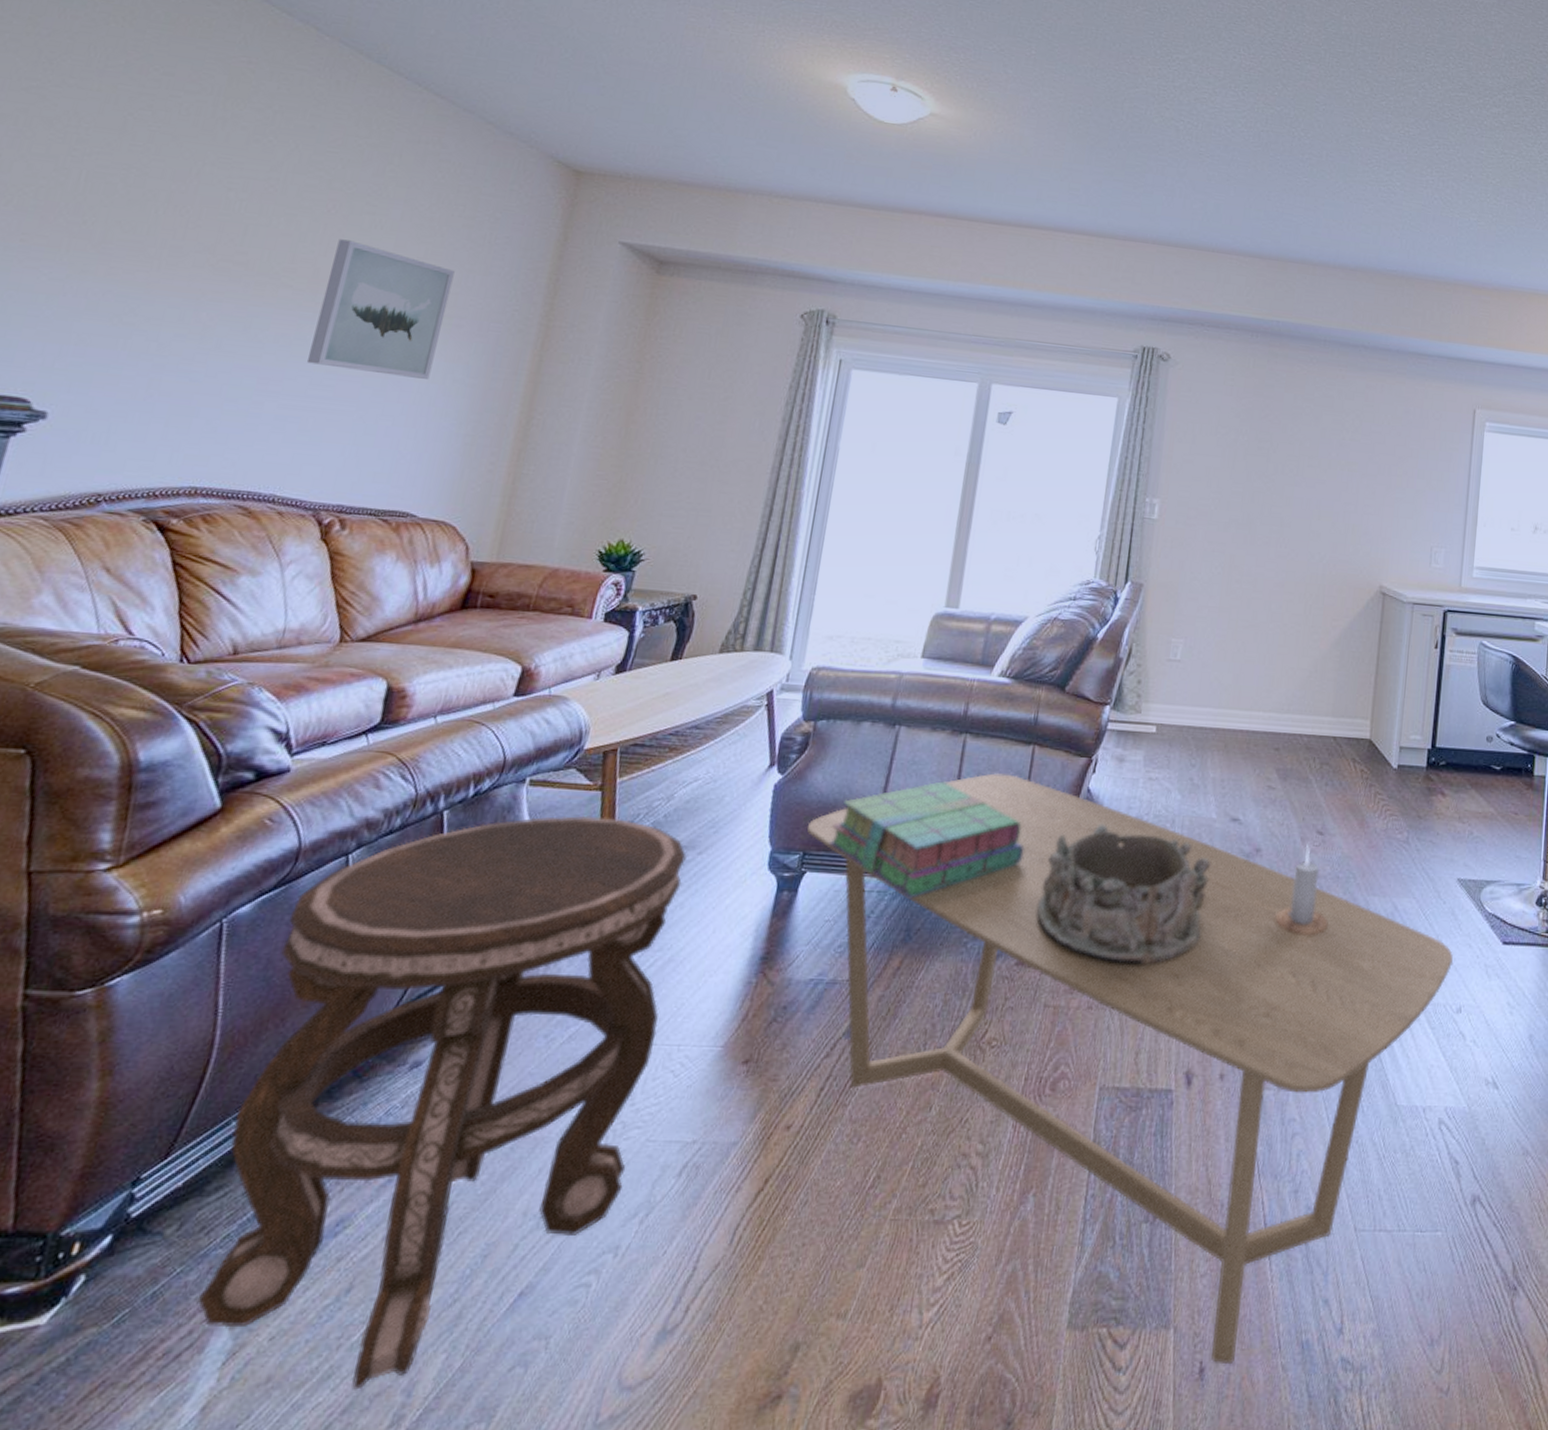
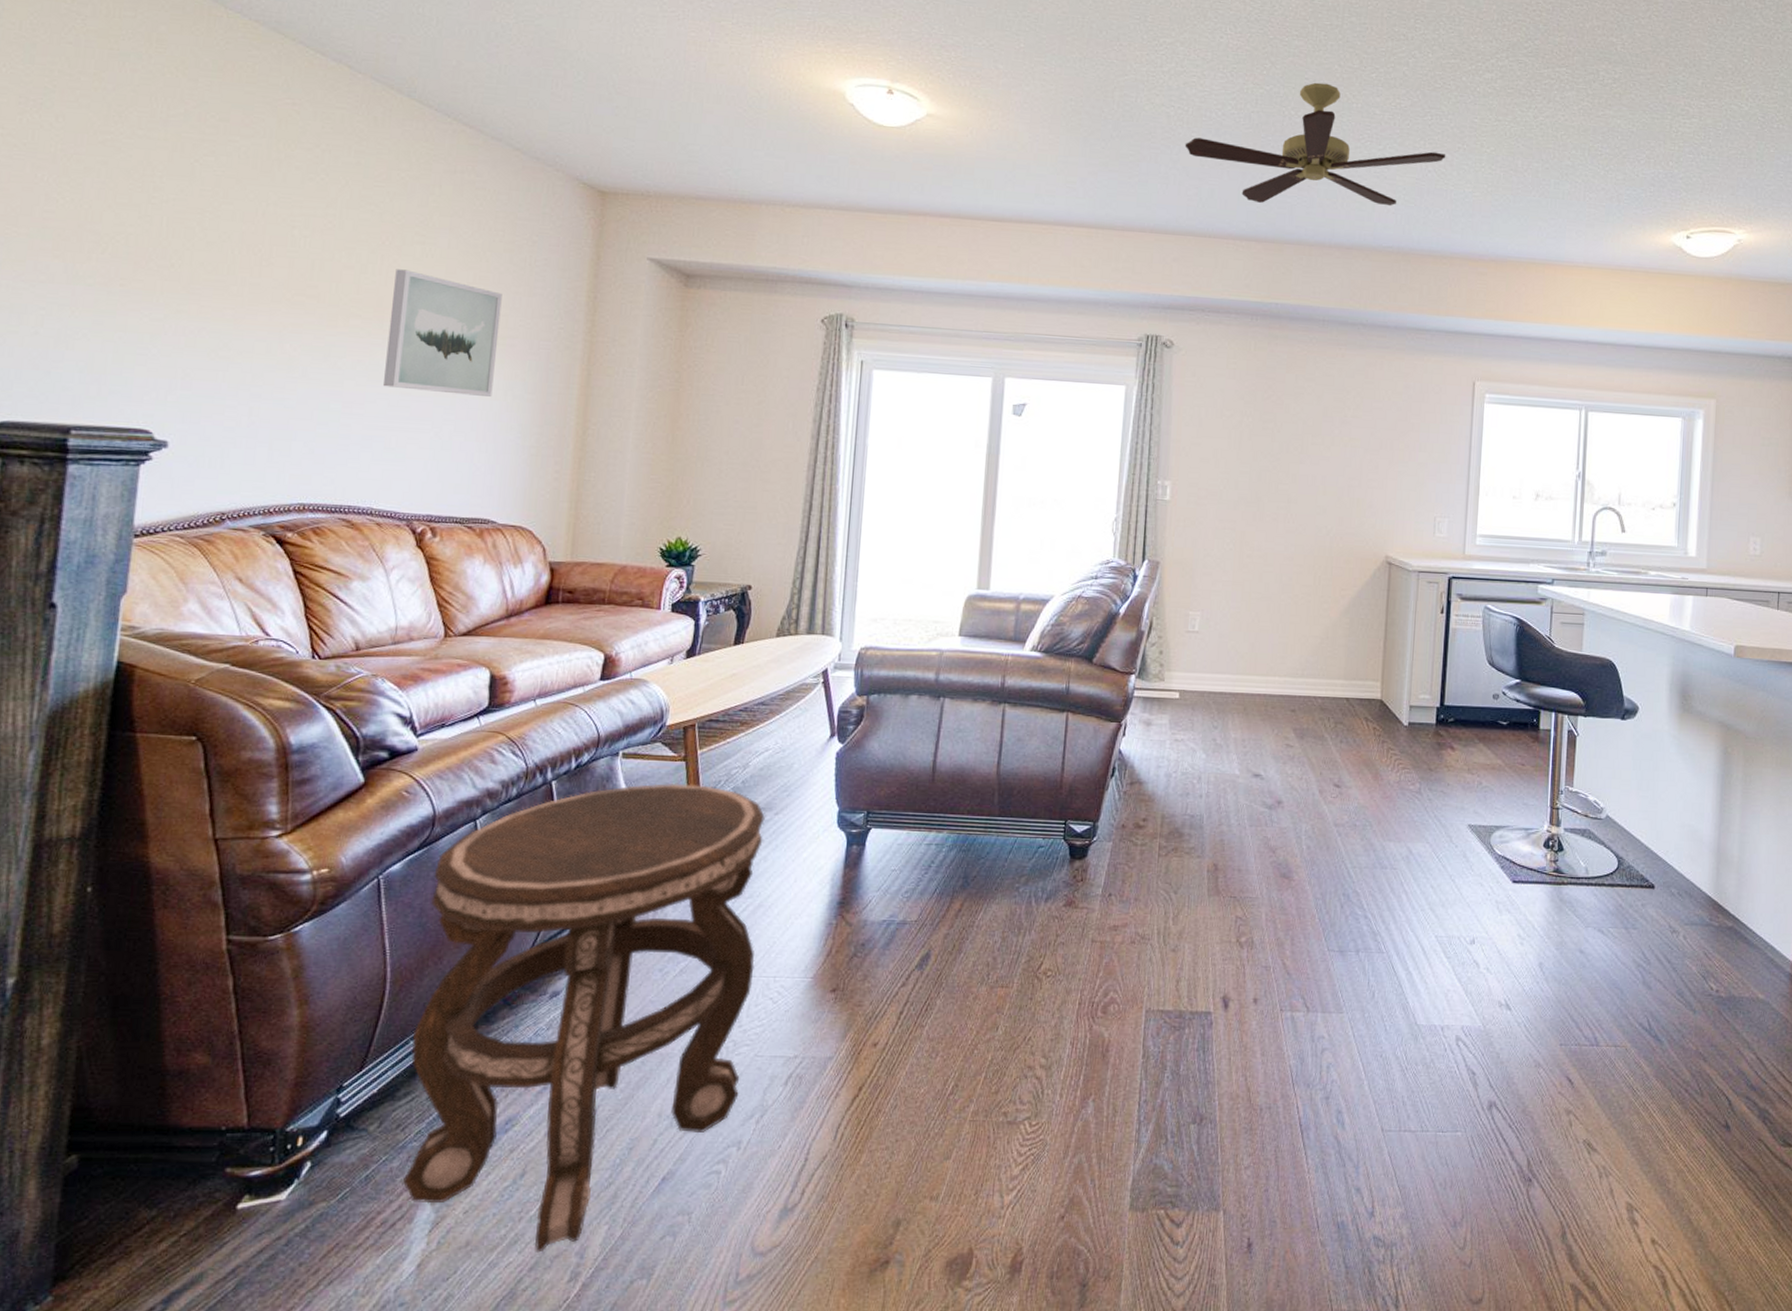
coffee table: present [806,773,1454,1365] -> none [868,738,1466,1241]
stack of books: present [829,781,1024,899] -> none [890,746,1065,850]
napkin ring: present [1036,823,1210,965] -> none [1079,781,1236,905]
ceiling fan: none [1192,106,1453,231] -> present [1185,82,1446,207]
candle: present [1275,843,1328,936] -> none [1298,795,1348,878]

